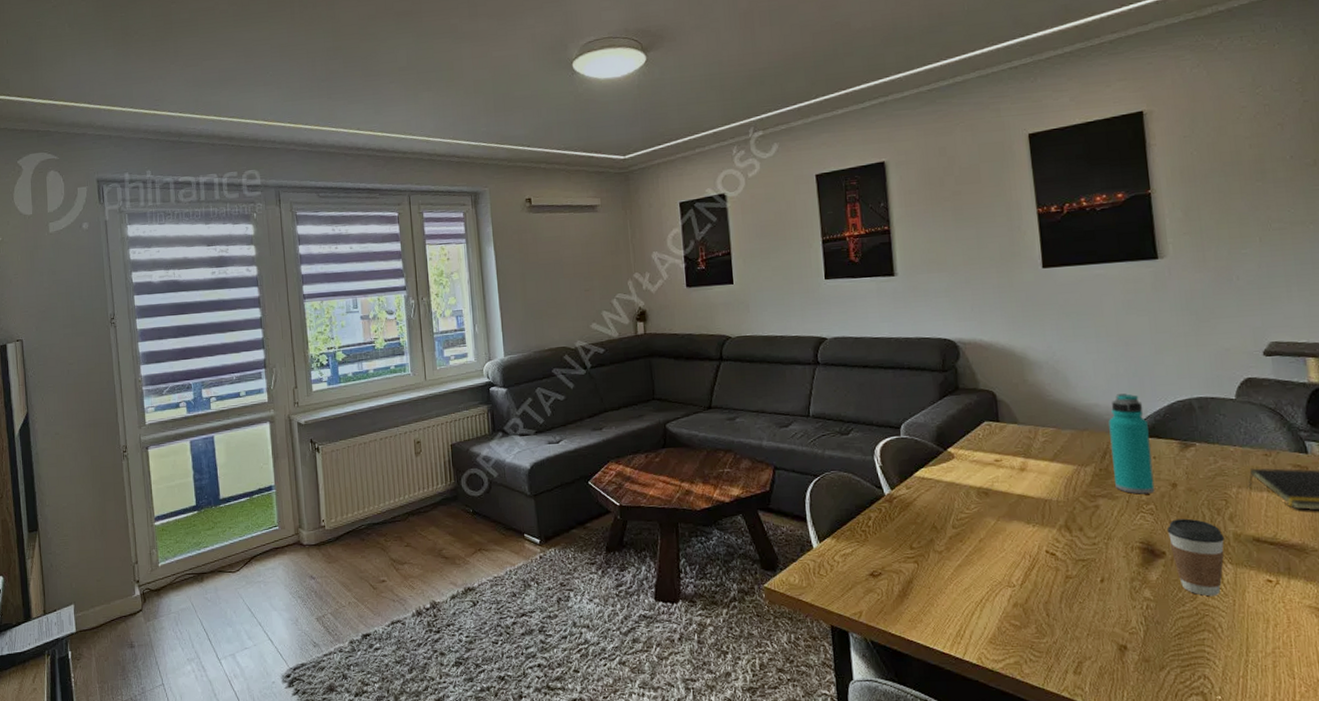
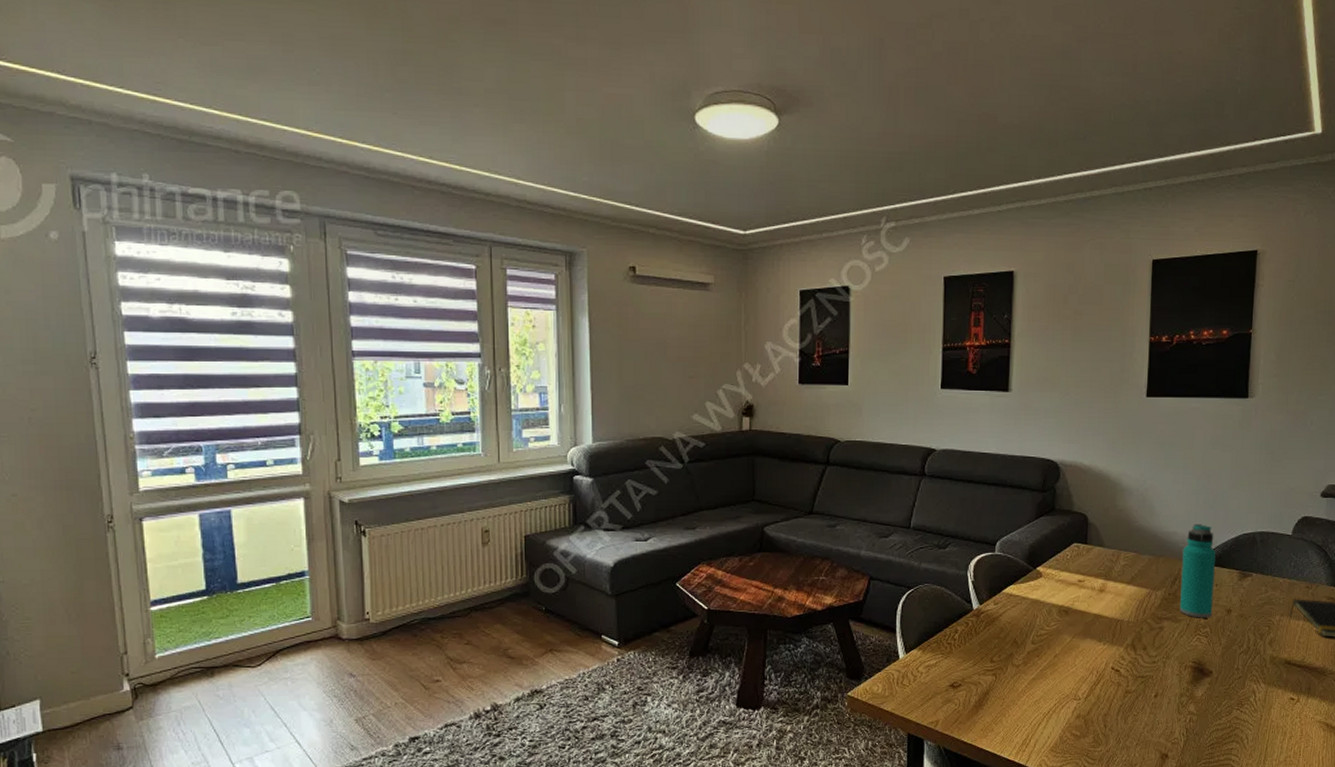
coffee cup: present [1166,518,1224,597] -> none [1216,642,1262,712]

